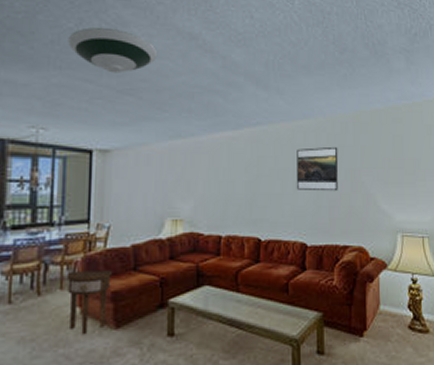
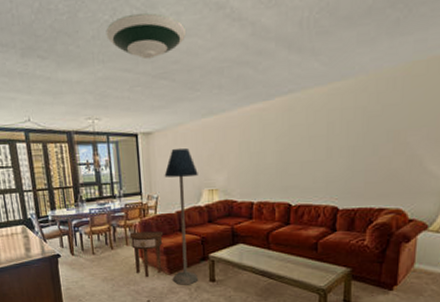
floor lamp: none [119,170,161,344] -> present [164,147,199,285]
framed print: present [296,146,339,192] -> none [329,106,381,156]

